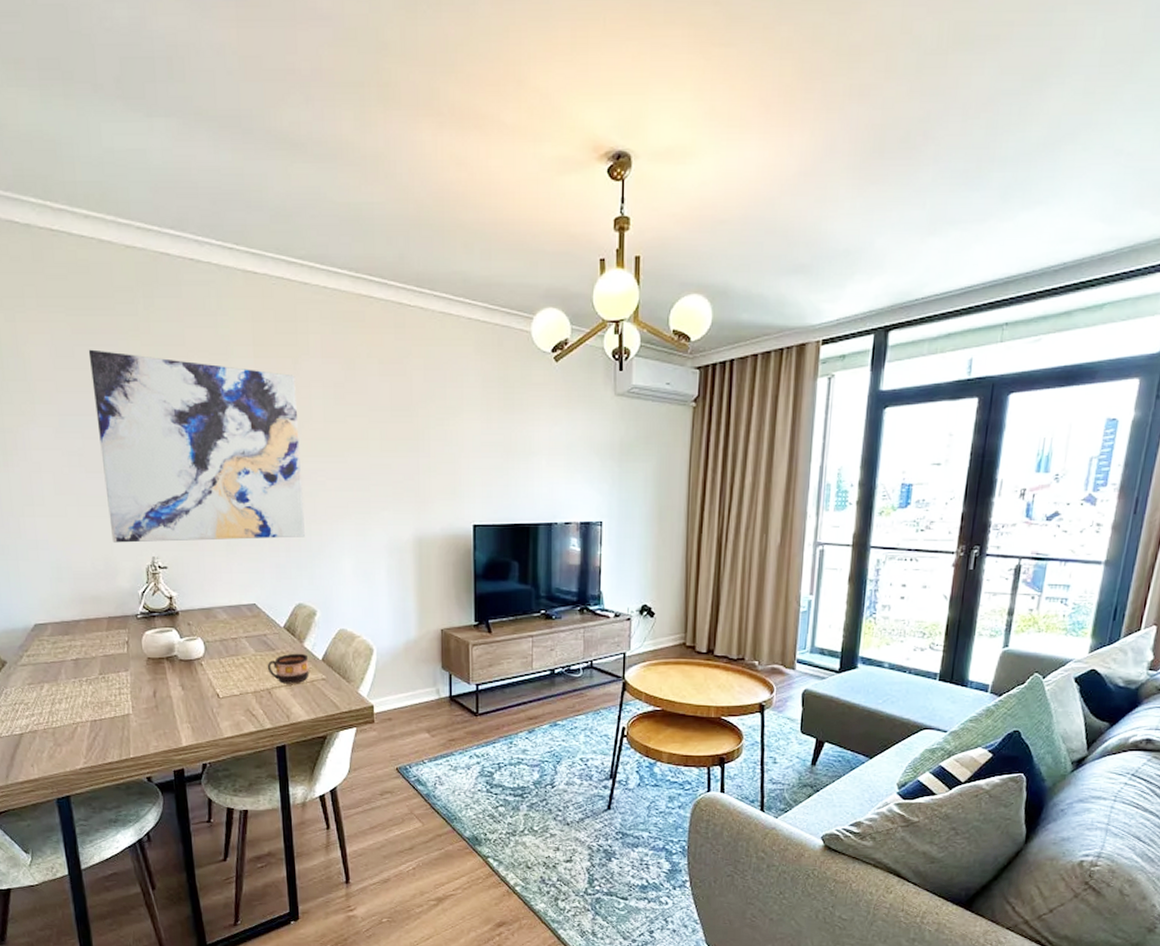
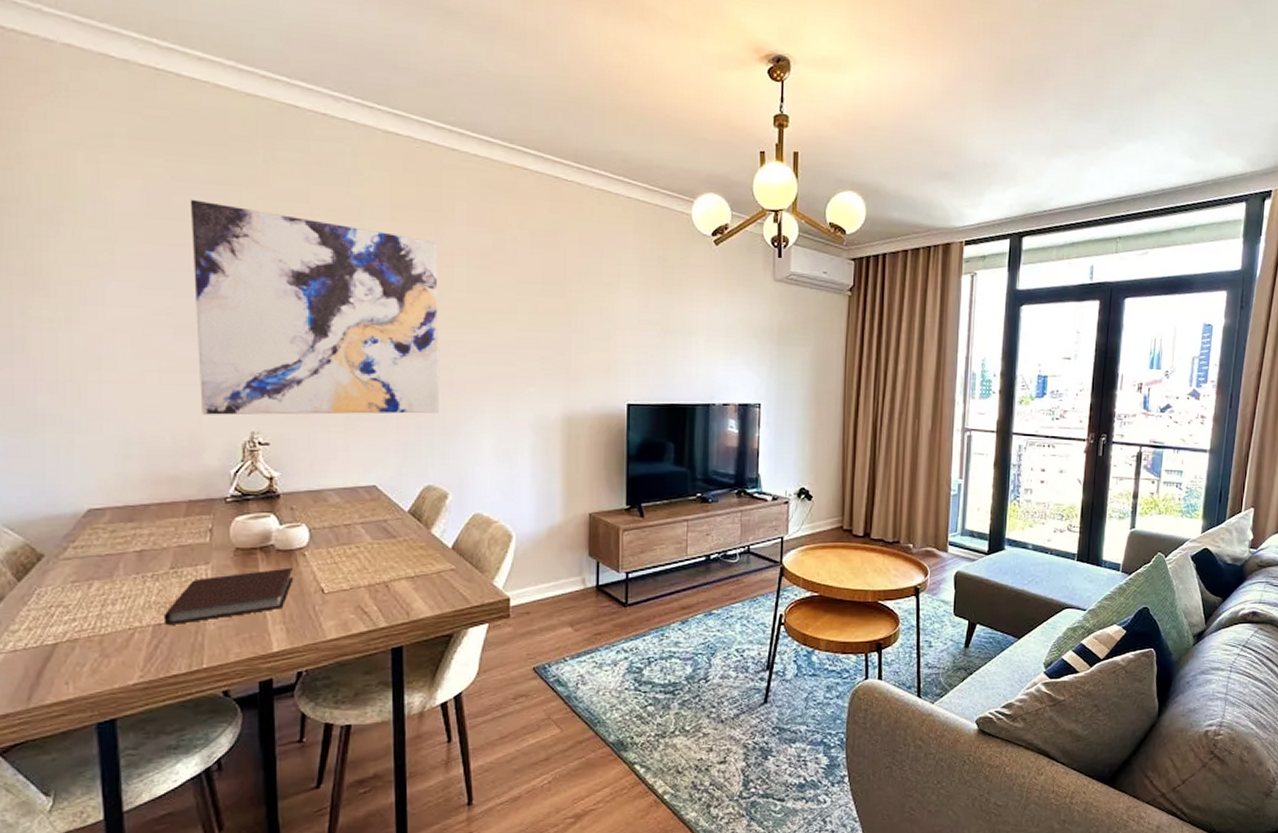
notebook: none [97,675,195,721] -> present [163,567,294,625]
cup: present [267,653,309,684] -> none [385,540,436,576]

